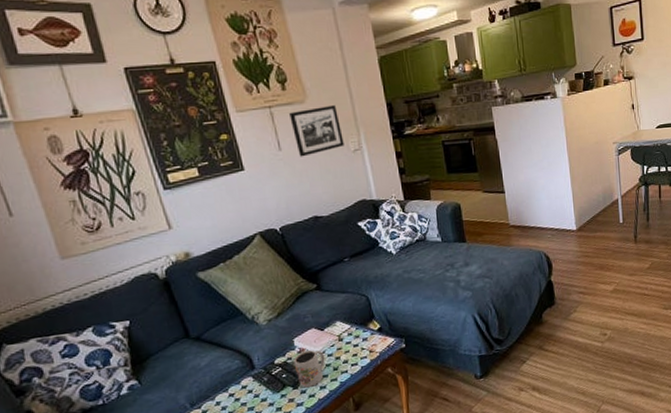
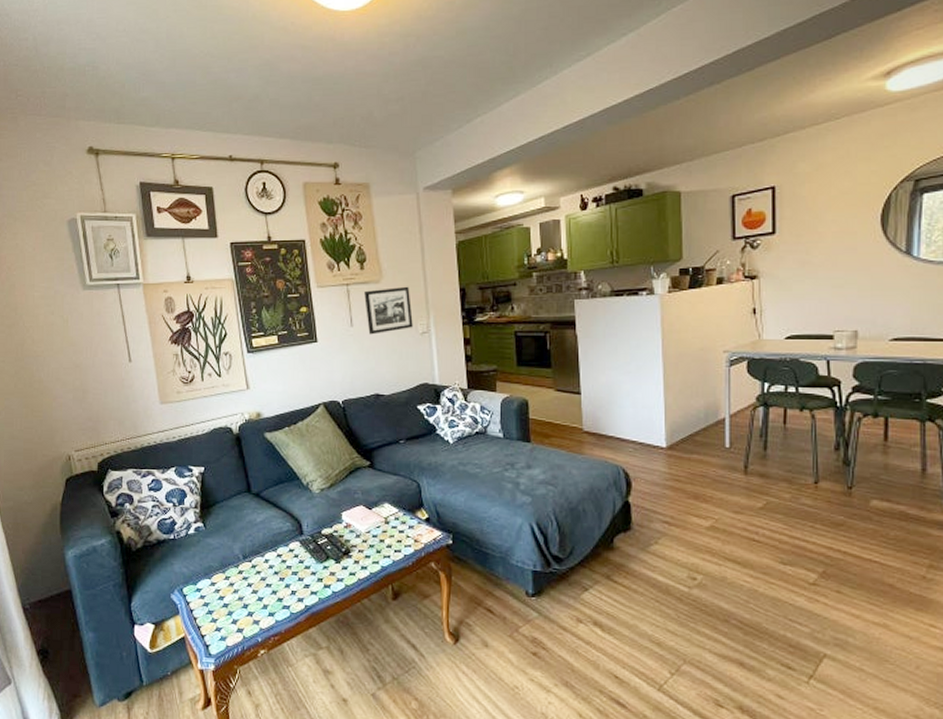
mug: present [293,350,325,388] -> none [339,527,369,565]

